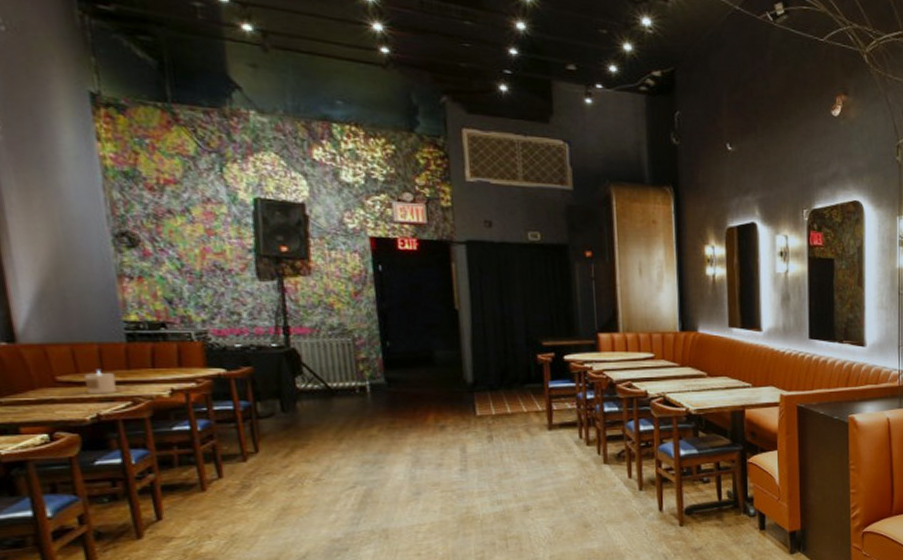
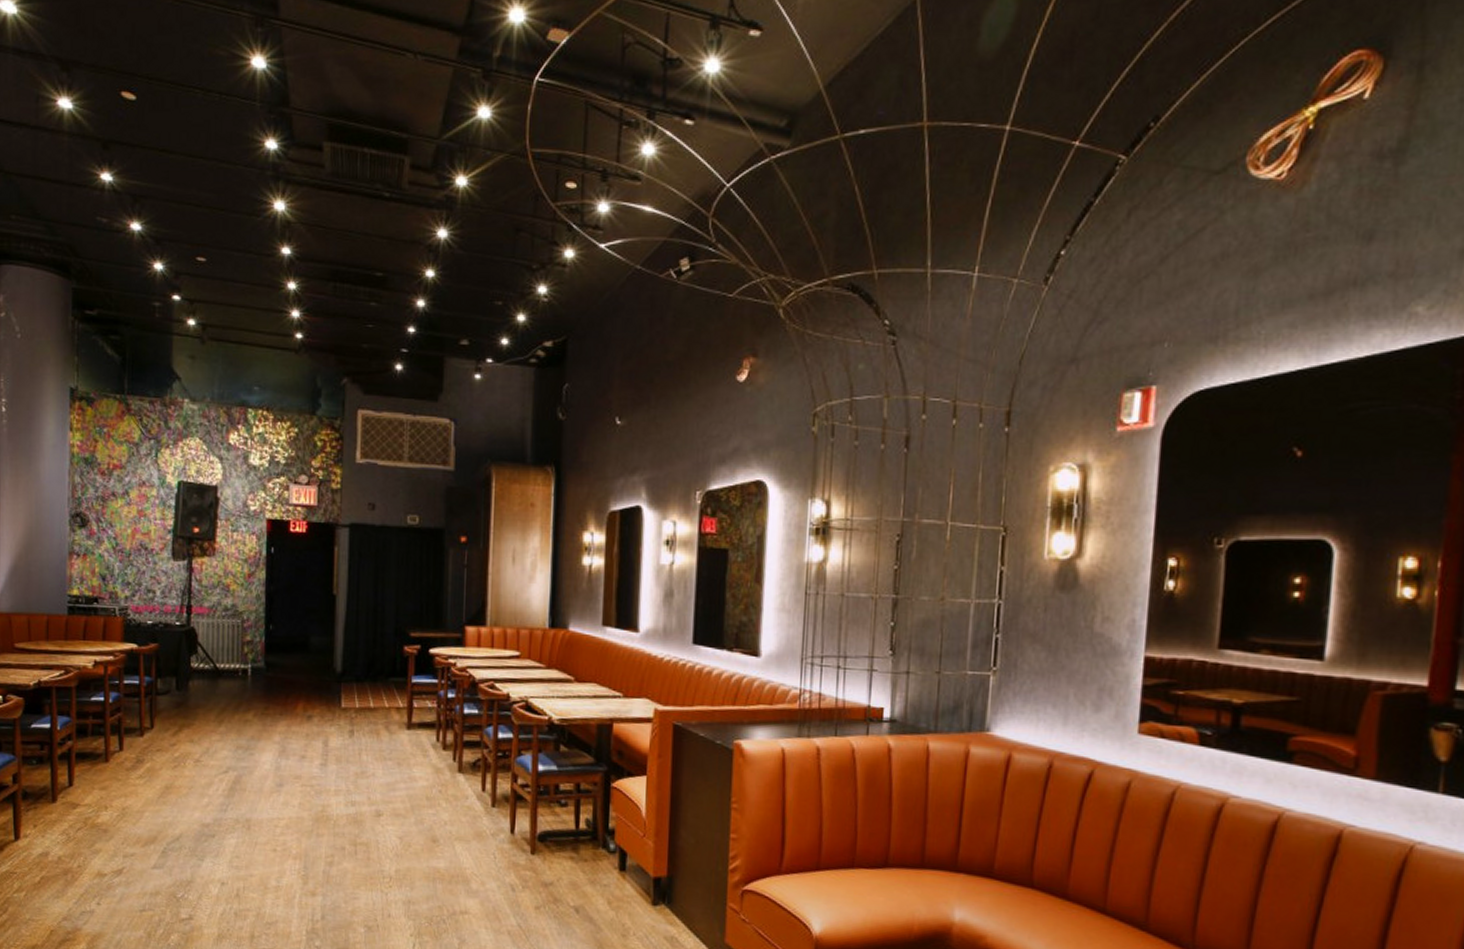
candle: present [83,370,117,396] -> none [33,640,56,664]

